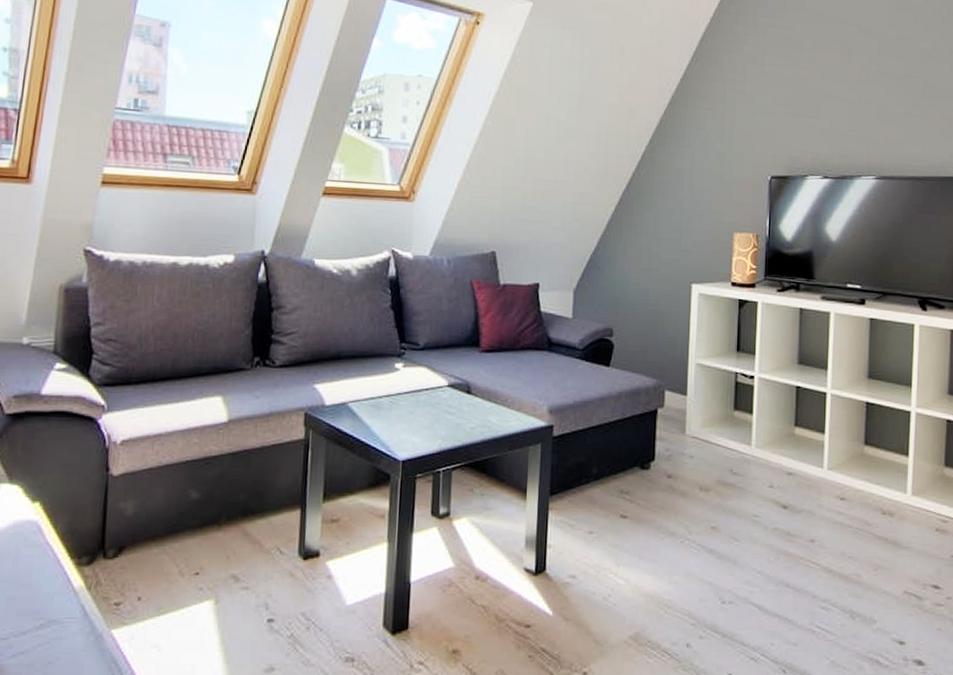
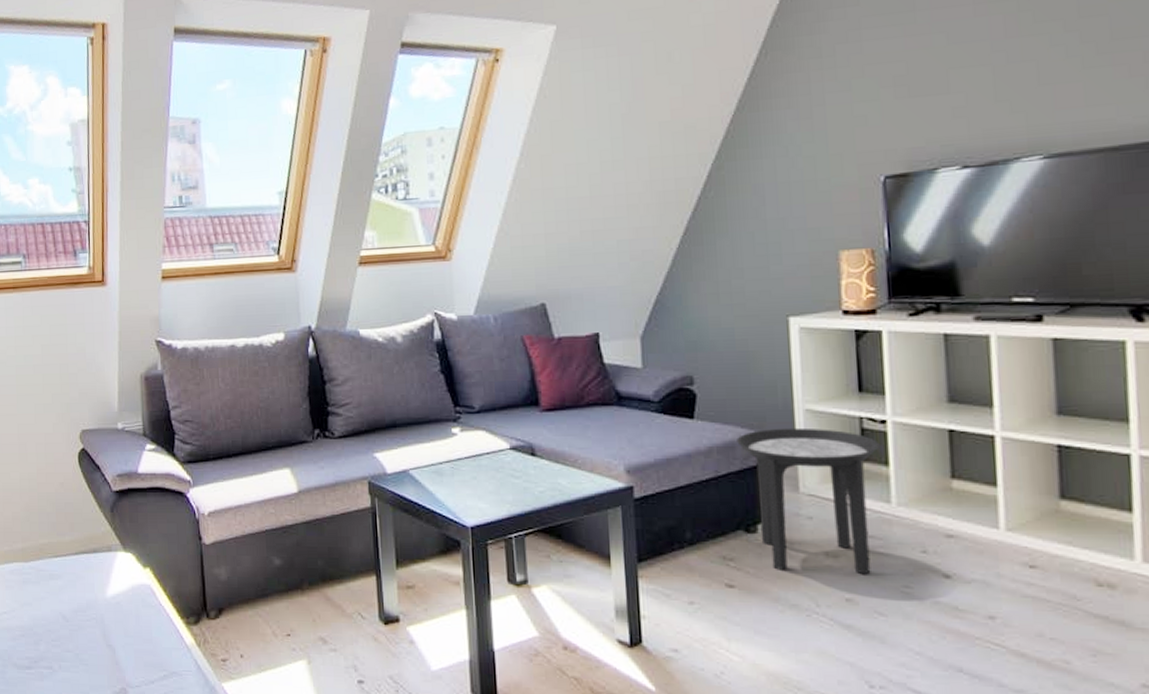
side table: none [642,378,748,506] -> present [737,427,880,575]

